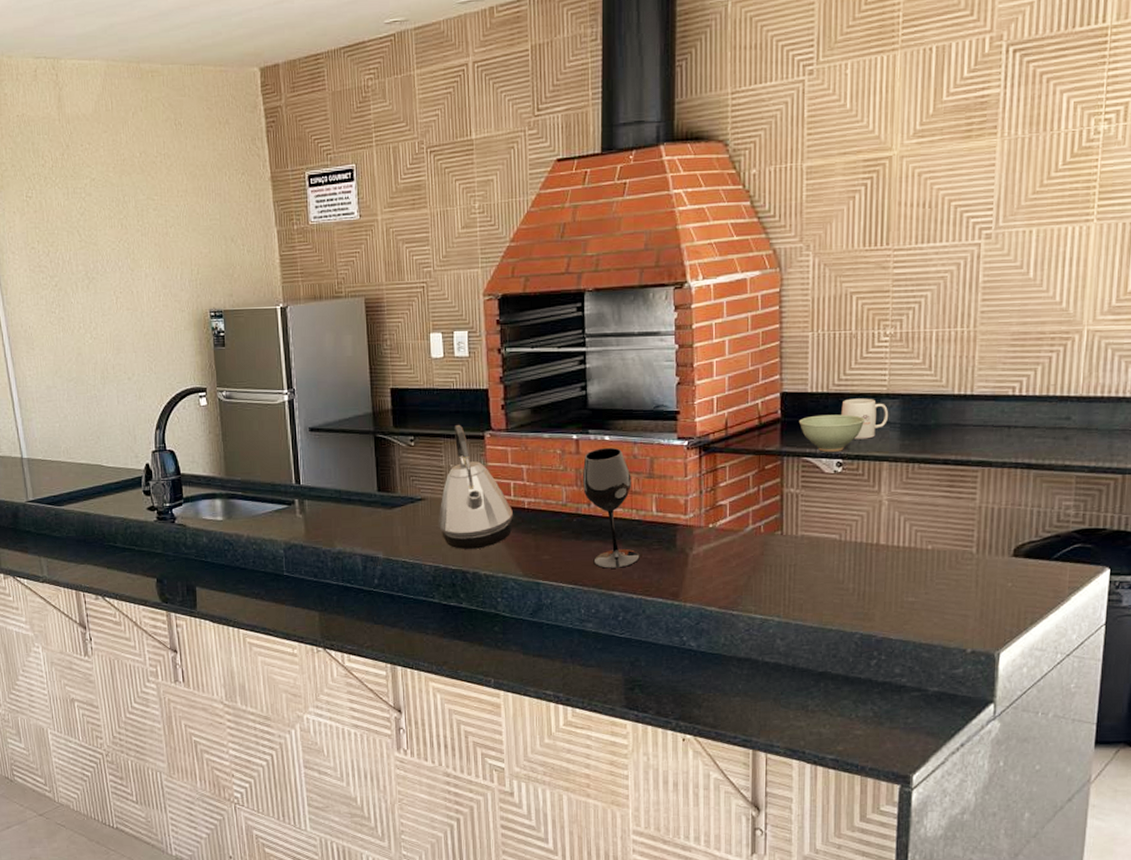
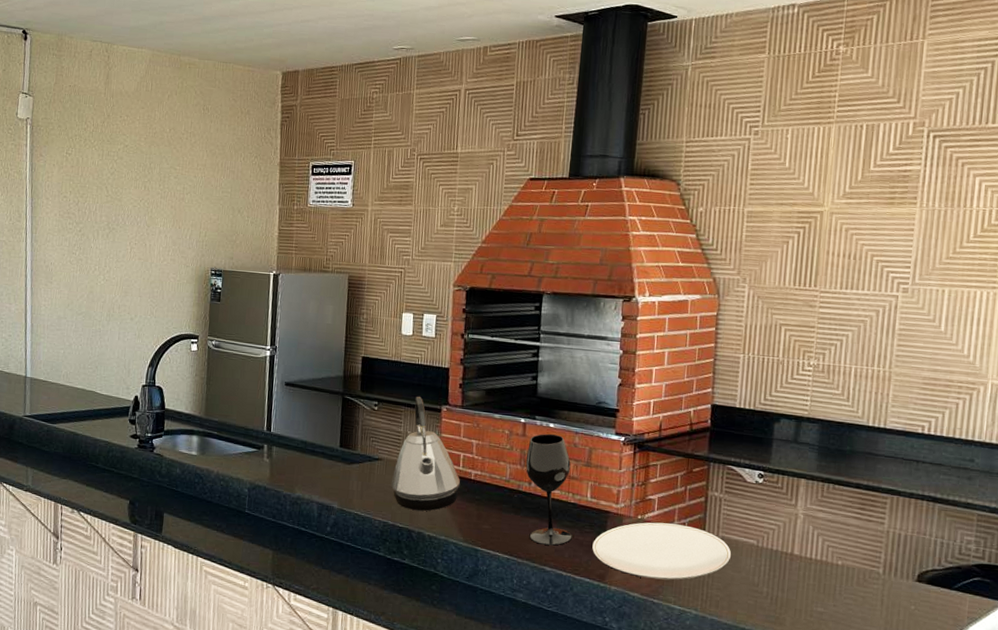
plate: none [662,528,812,590] -> present [592,522,731,580]
bowl: present [798,414,866,452] -> none [726,429,787,464]
mug: present [841,398,889,439] -> none [765,418,809,456]

